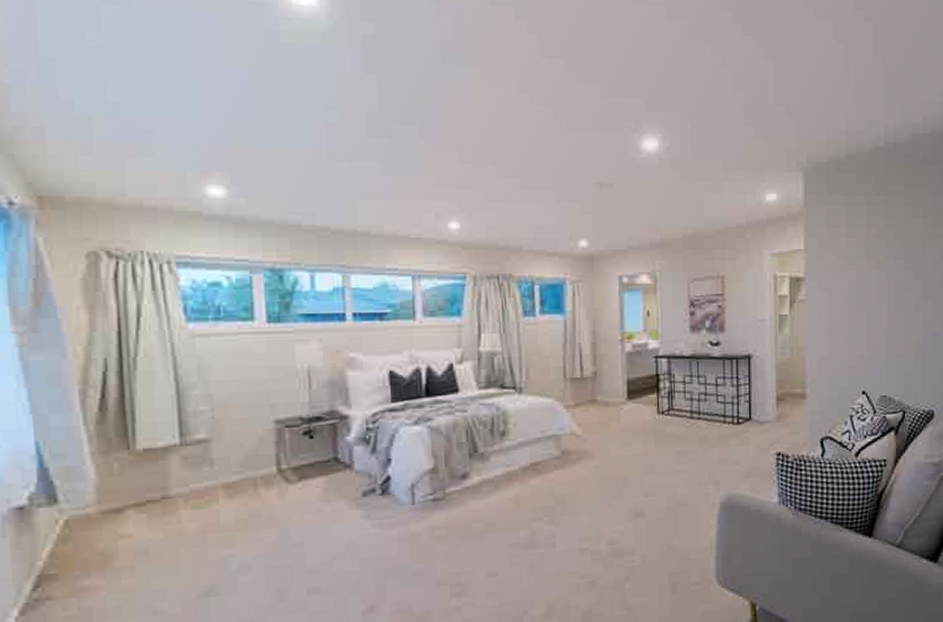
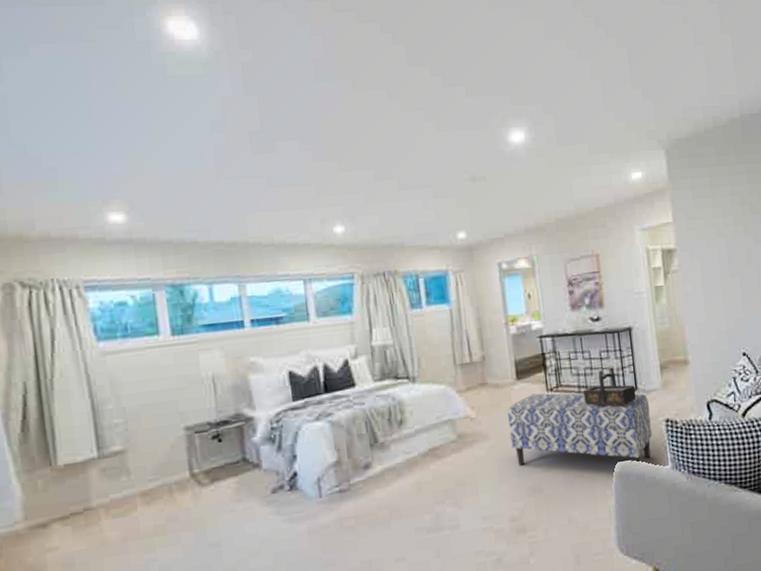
bench: none [615,415,762,496] -> present [507,393,652,466]
decorative box: none [694,394,749,435] -> present [582,367,637,406]

